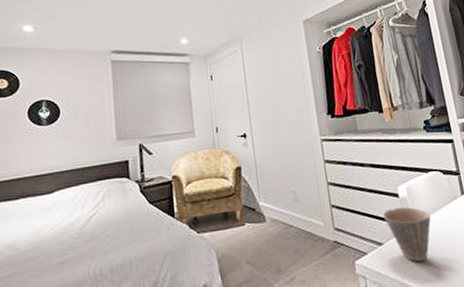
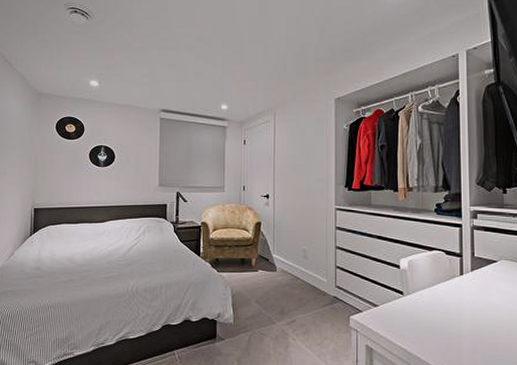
cup: present [382,207,432,262] -> none [382,277,427,326]

